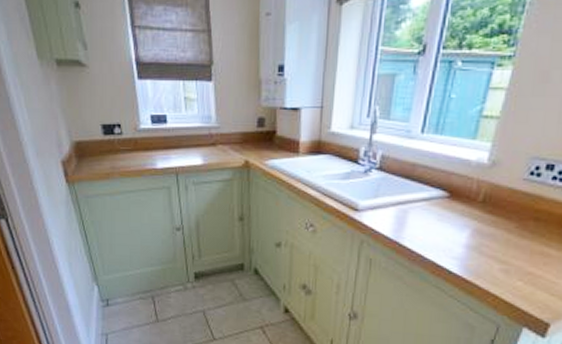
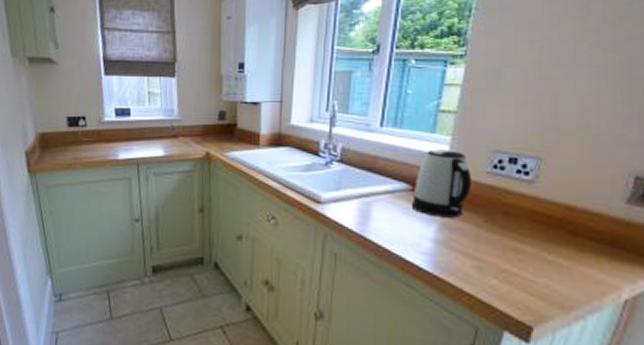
kettle: none [446,156,508,224] -> present [411,149,472,218]

